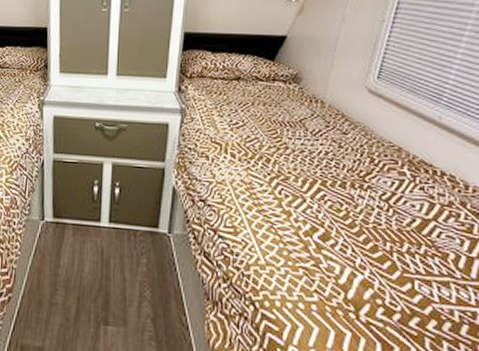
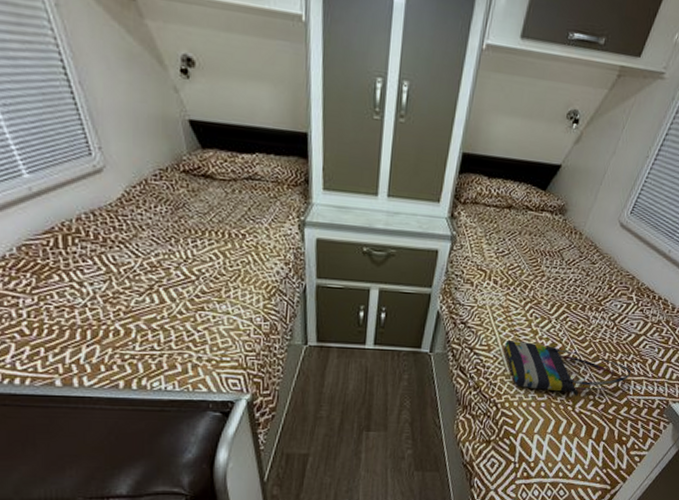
tote bag: none [254,222,429,299] -> present [505,341,632,396]

